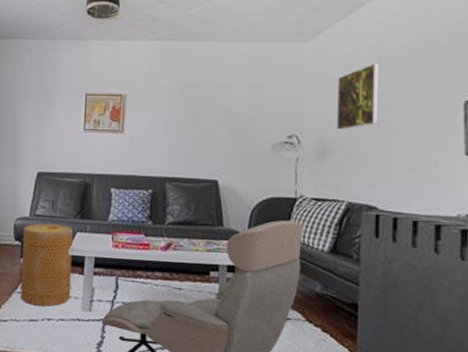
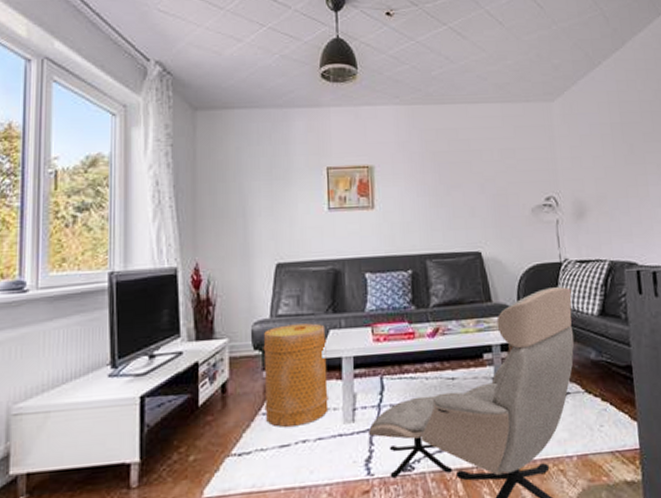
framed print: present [337,63,380,130] -> none [586,119,628,188]

